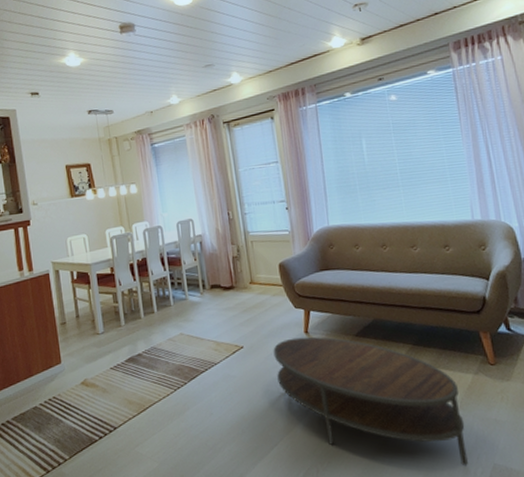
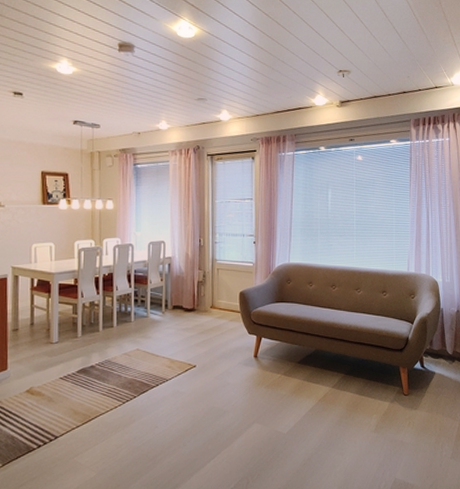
coffee table: present [273,336,468,466] -> none [223,361,377,480]

